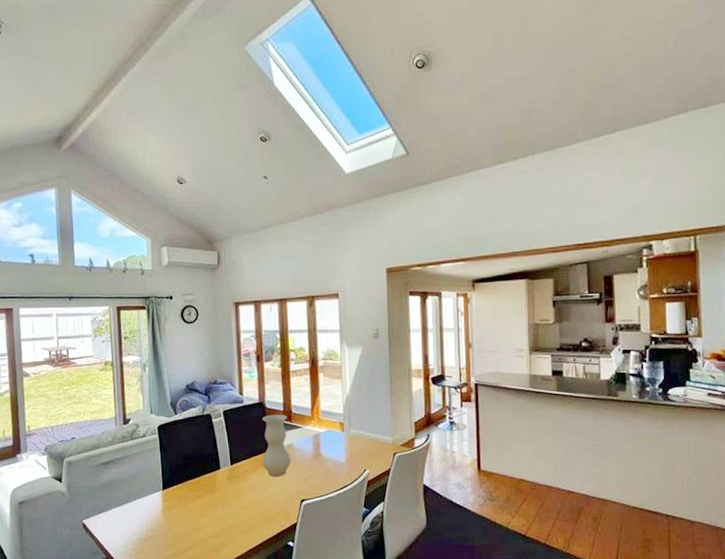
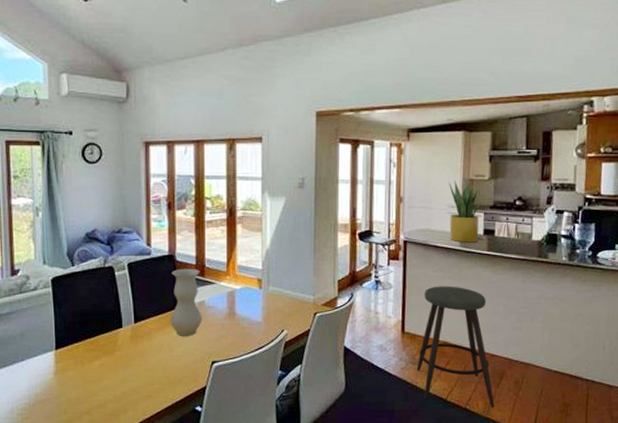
bar stool: none [494,425,574,543] -> present [416,286,495,407]
planter: none [514,323,551,384] -> present [448,178,485,243]

